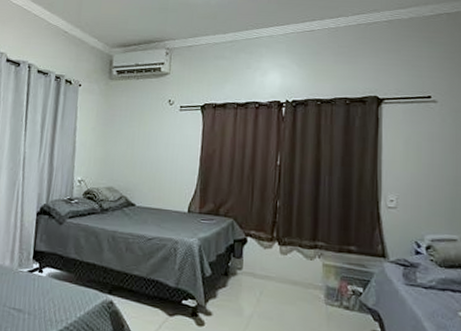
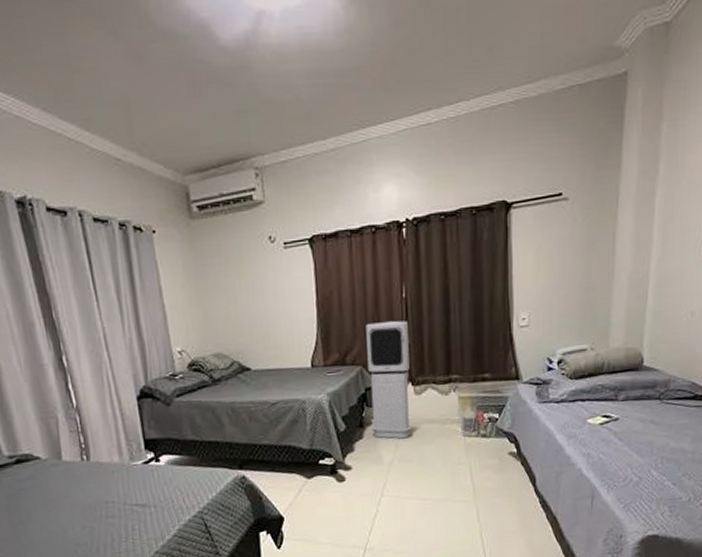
air purifier: none [235,182,279,295] -> present [366,320,412,439]

